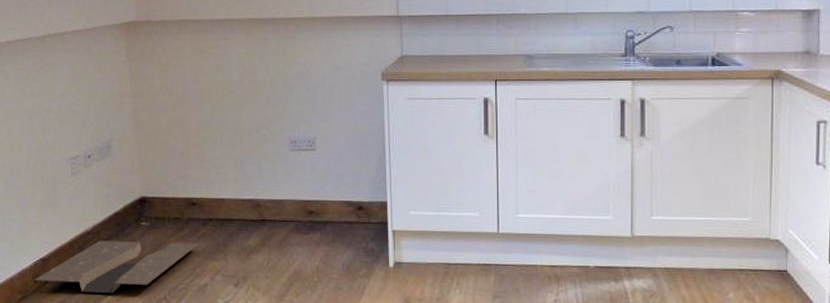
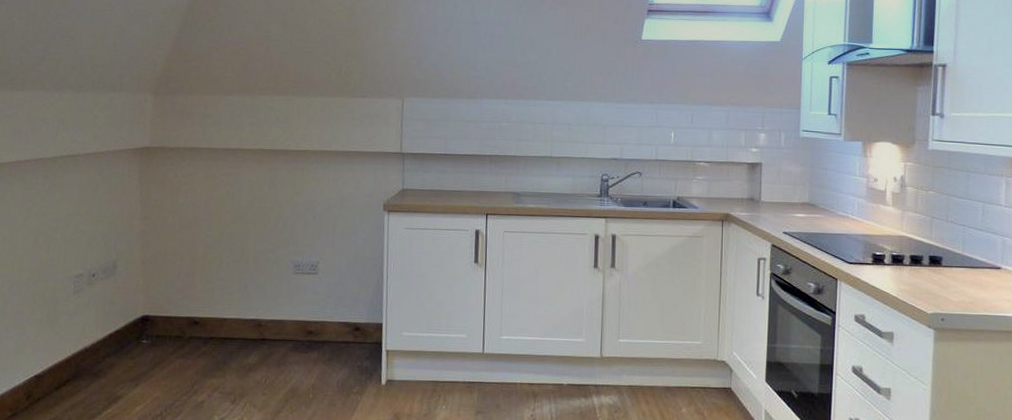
cardboard box: present [34,240,198,293] -> none [26,357,198,410]

